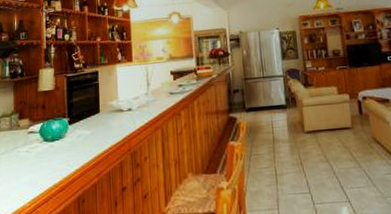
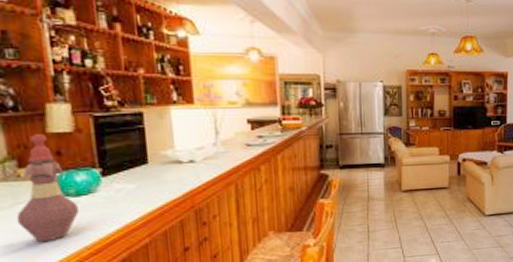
decorative bottle: none [14,93,53,180] -> present [16,134,80,243]

